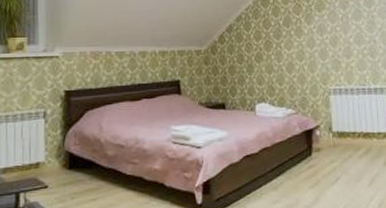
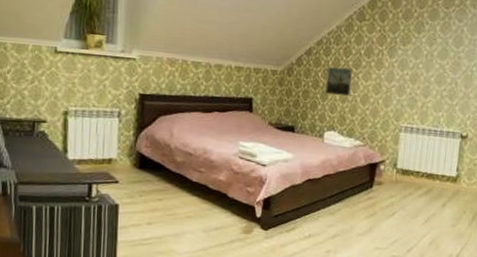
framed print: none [250,39,276,67] -> present [325,66,354,97]

